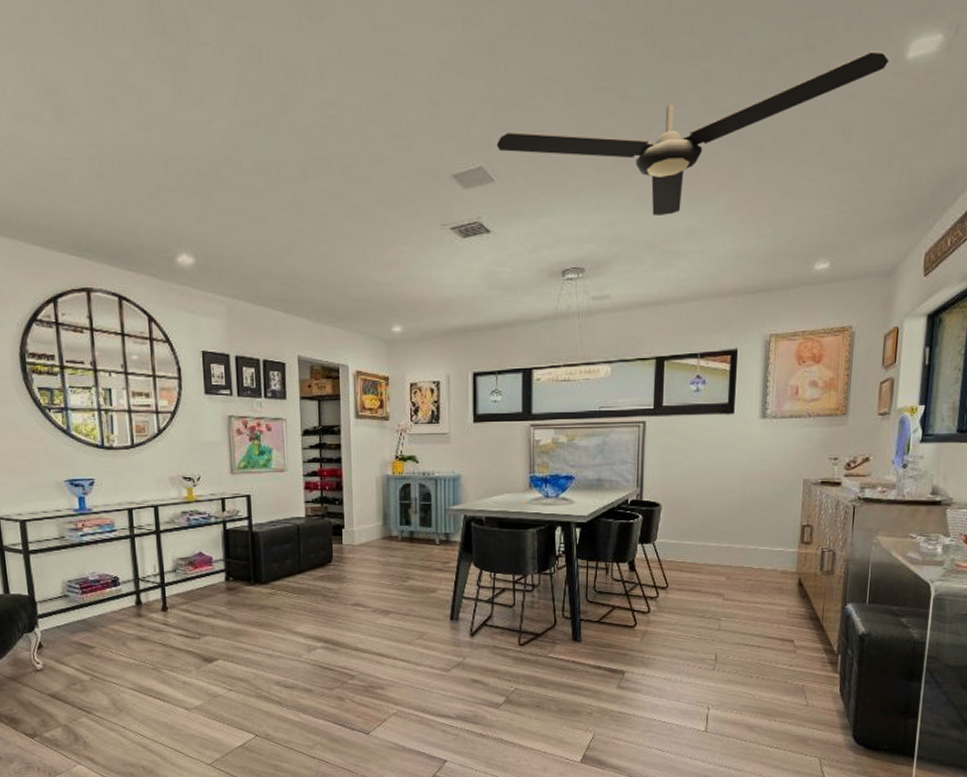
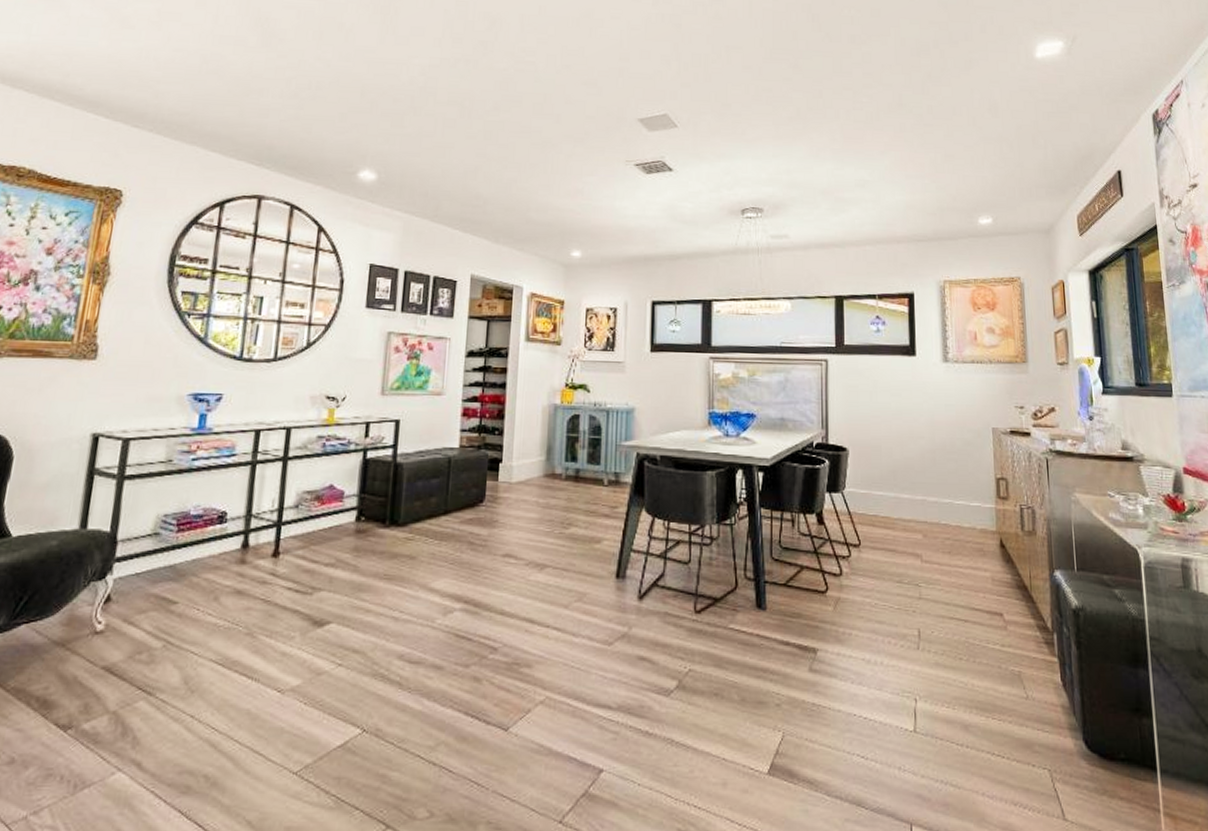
ceiling fan: present [496,51,890,215] -> none [680,49,1022,167]

